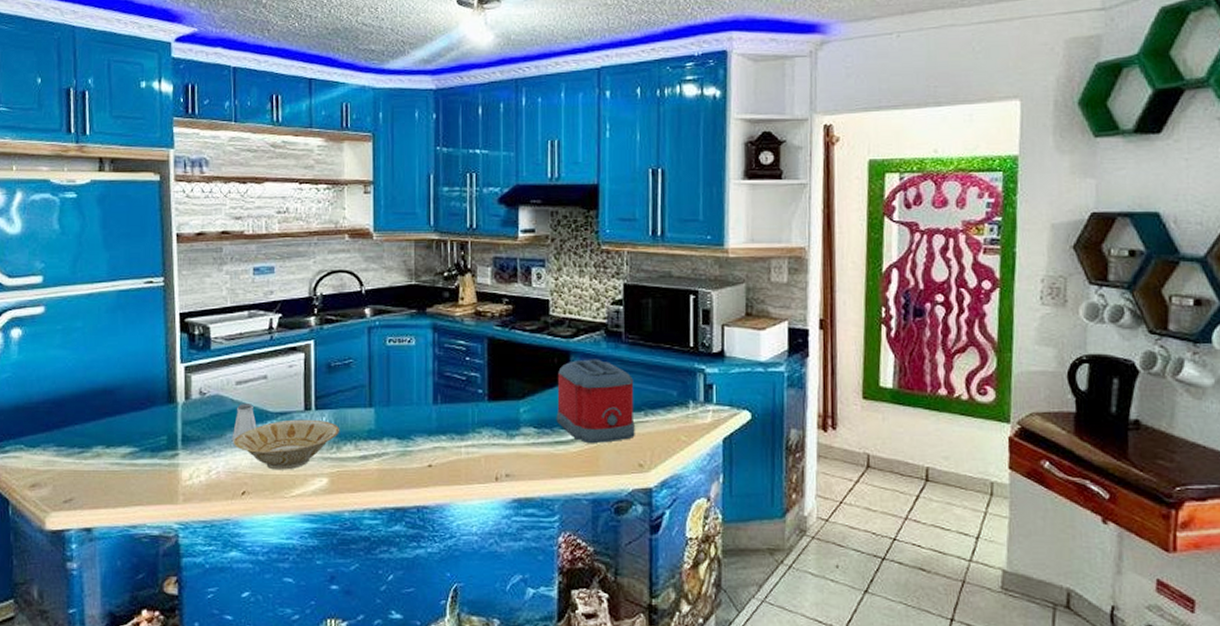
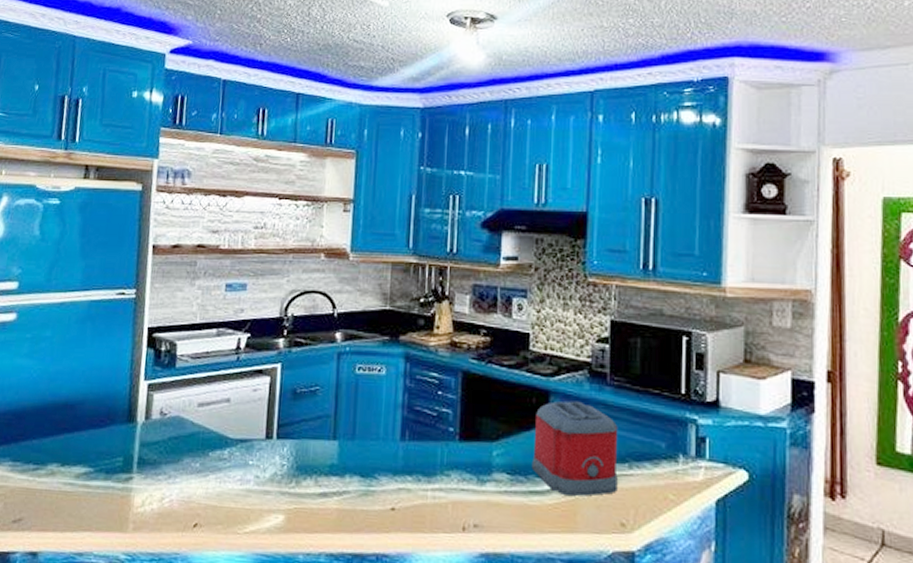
saltshaker: present [231,404,257,442] -> none [188,427,216,468]
bowl: present [233,419,339,470] -> none [189,447,300,503]

